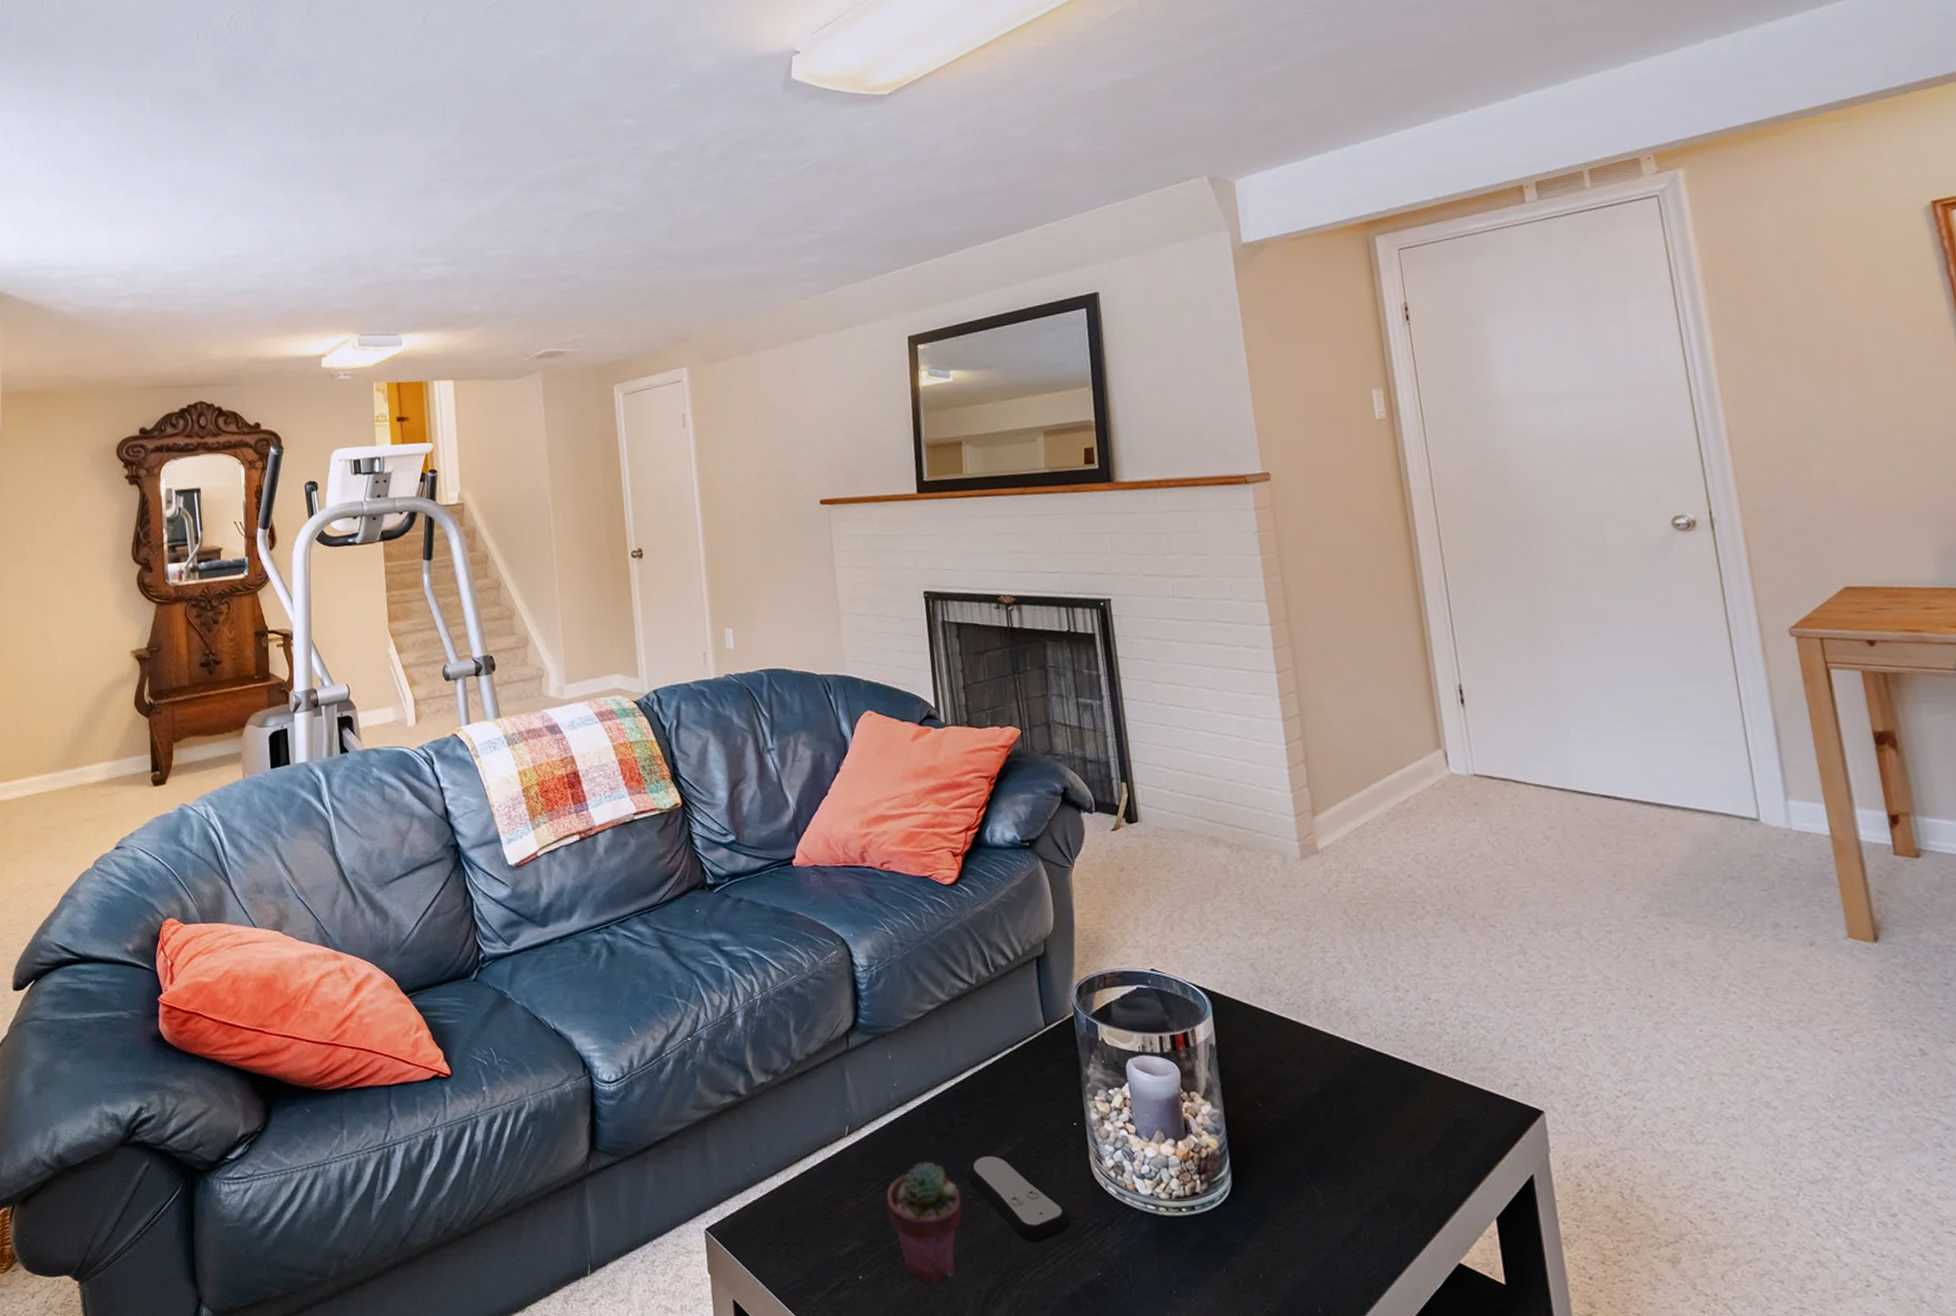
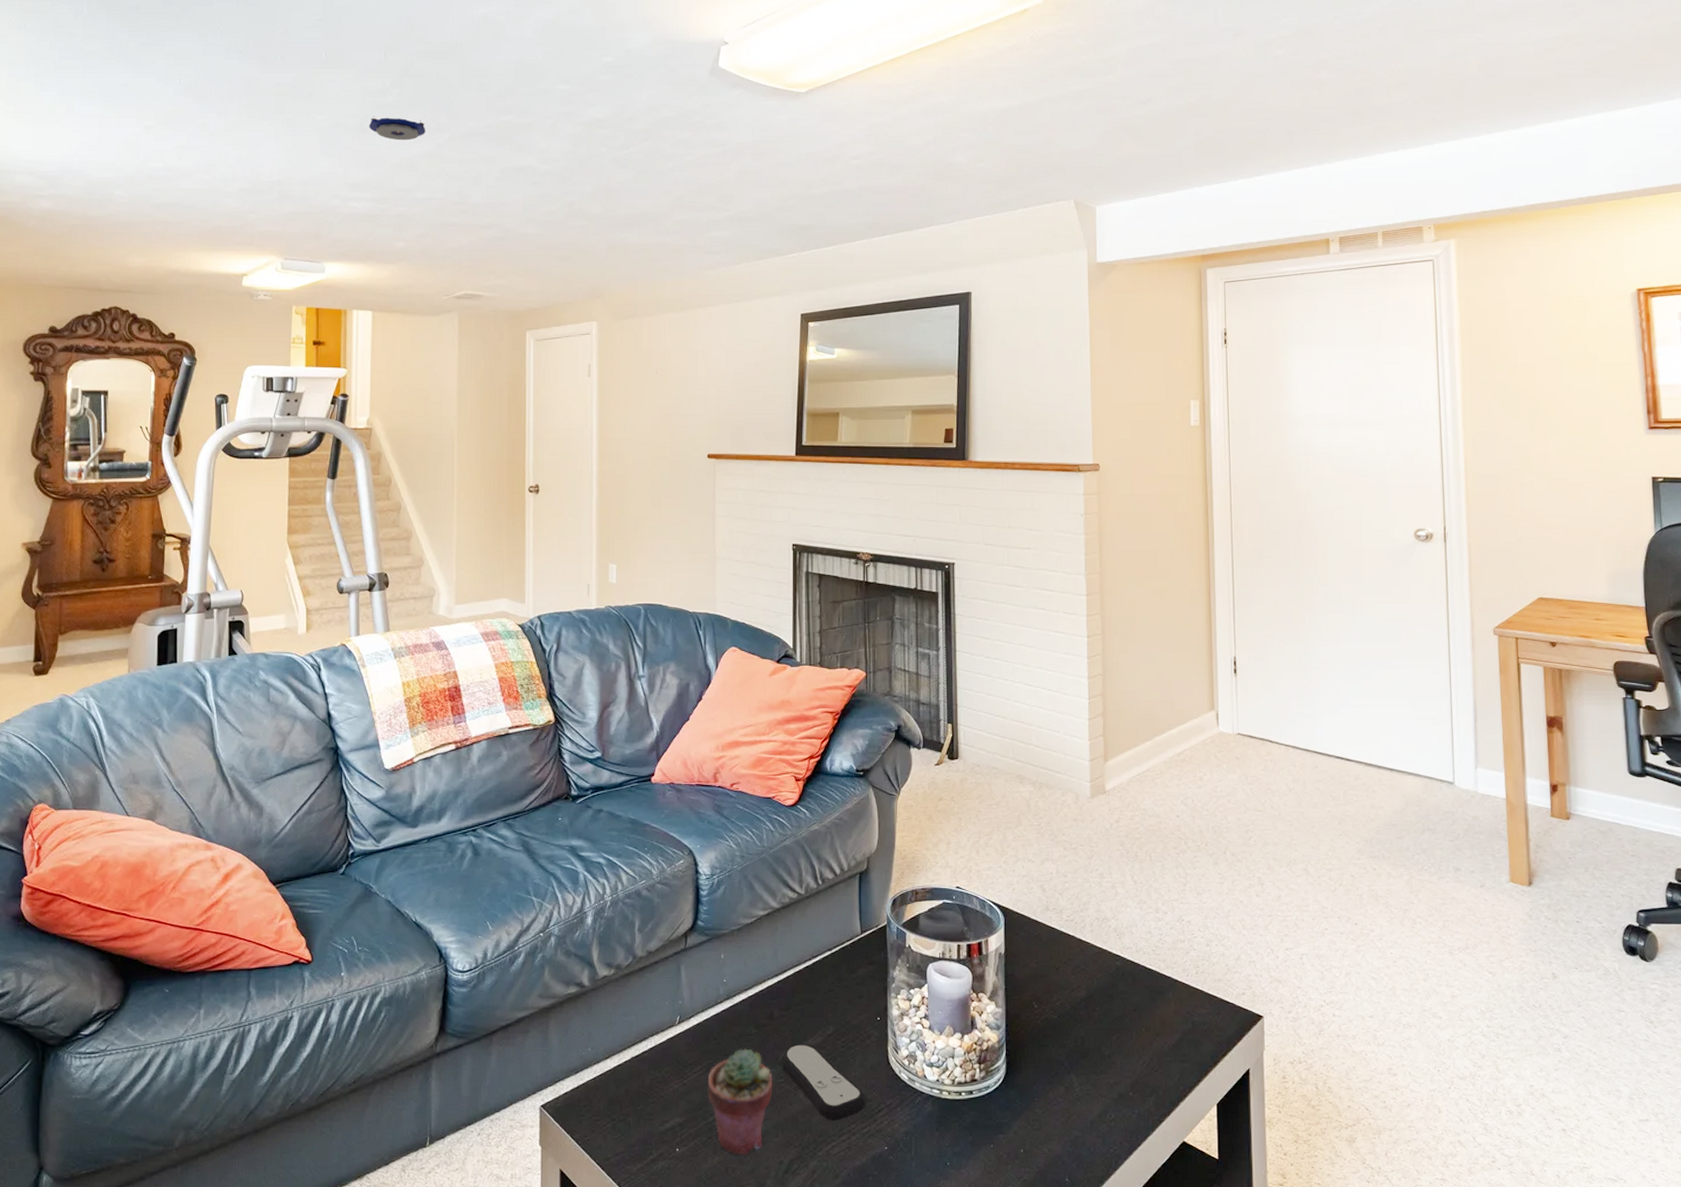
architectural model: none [433,174,491,199] -> present [368,116,426,141]

